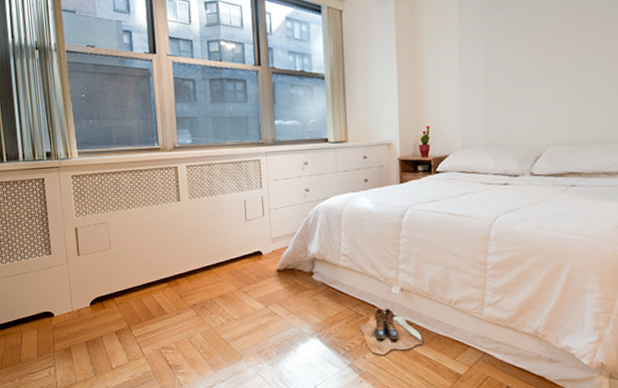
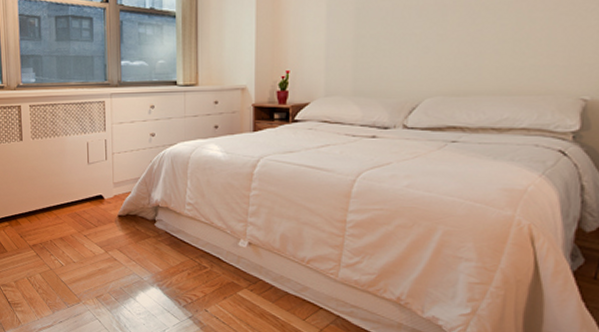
boots: present [358,307,423,355] -> none [201,260,270,310]

